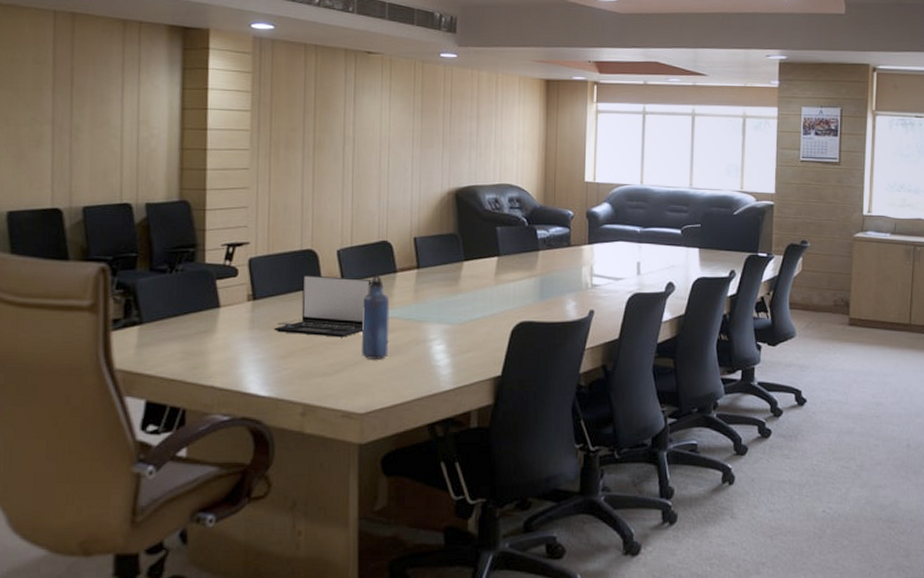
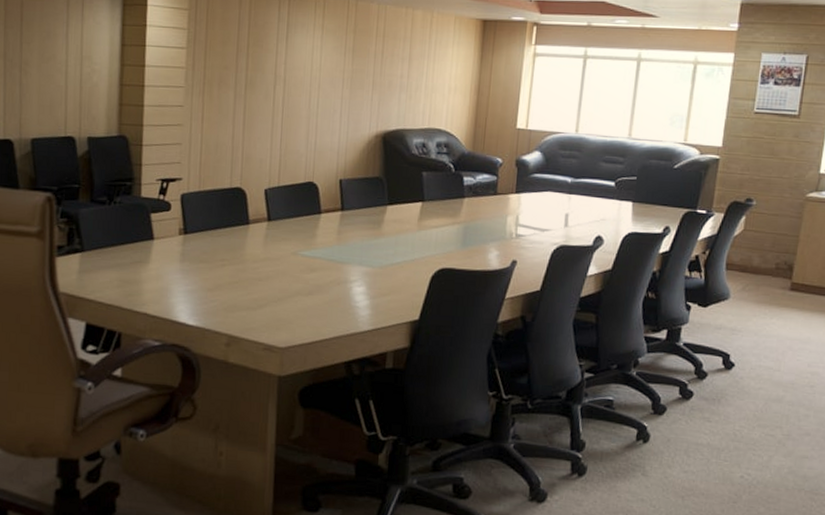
laptop: present [274,275,371,338] -> none [203,212,296,274]
water bottle: present [362,275,390,361] -> none [284,215,314,298]

